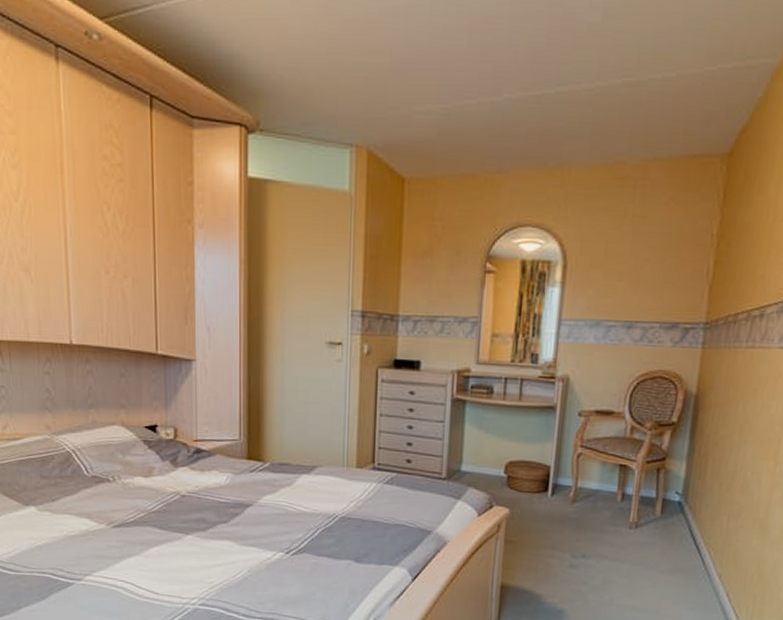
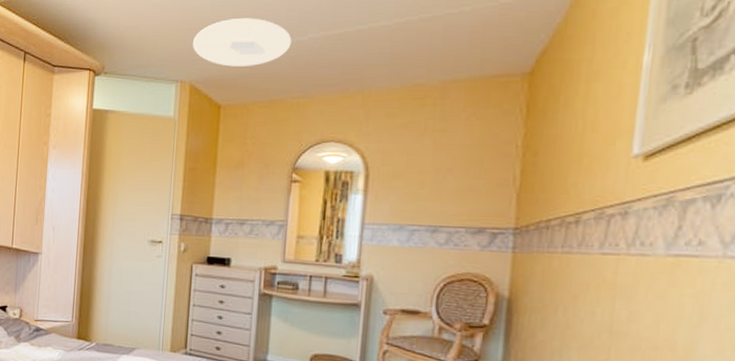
ceiling light: none [369,68,485,130] -> present [193,18,292,67]

